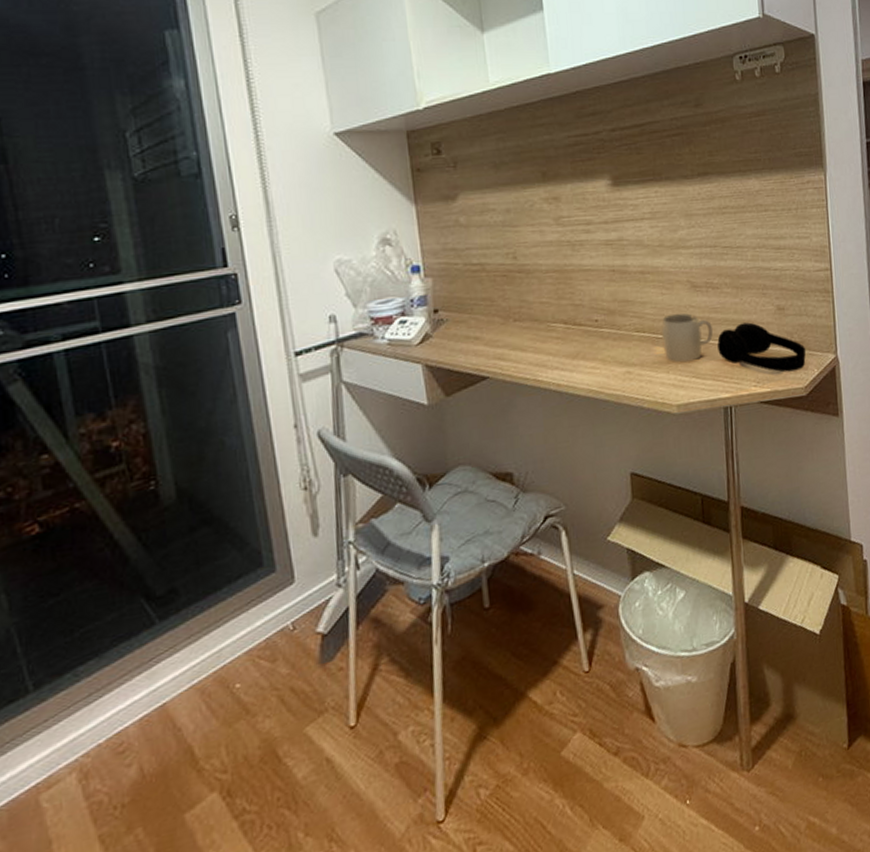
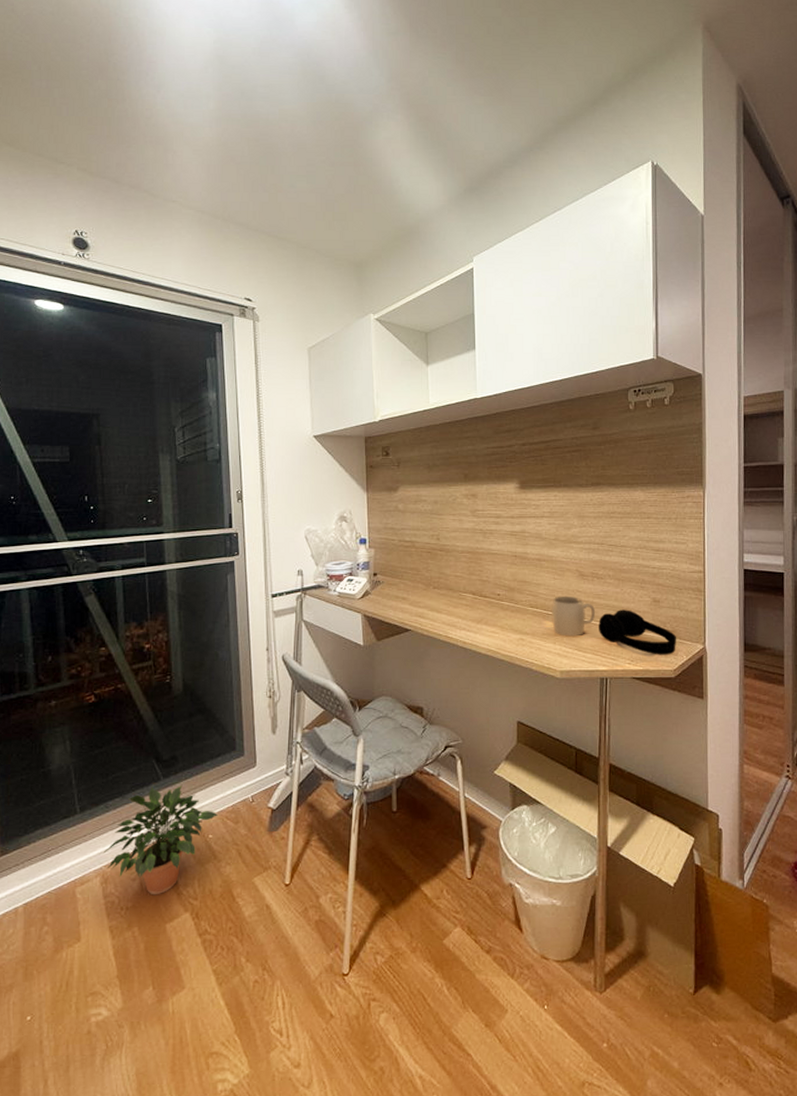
potted plant: none [77,625,247,780] -> present [103,785,219,895]

